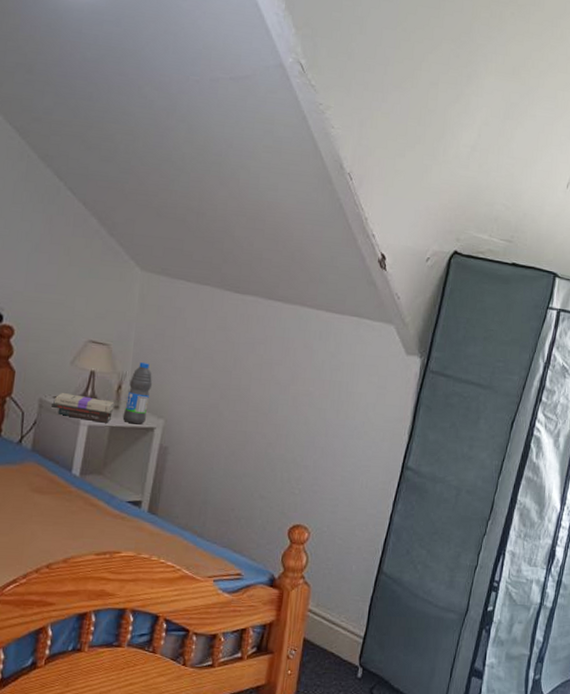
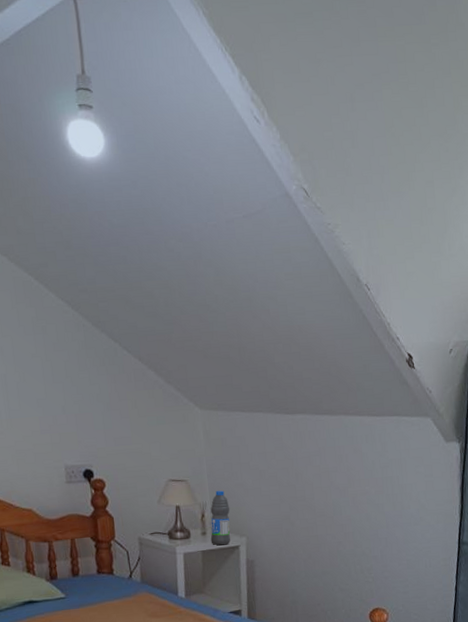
books: present [52,392,115,423] -> none [149,528,202,549]

